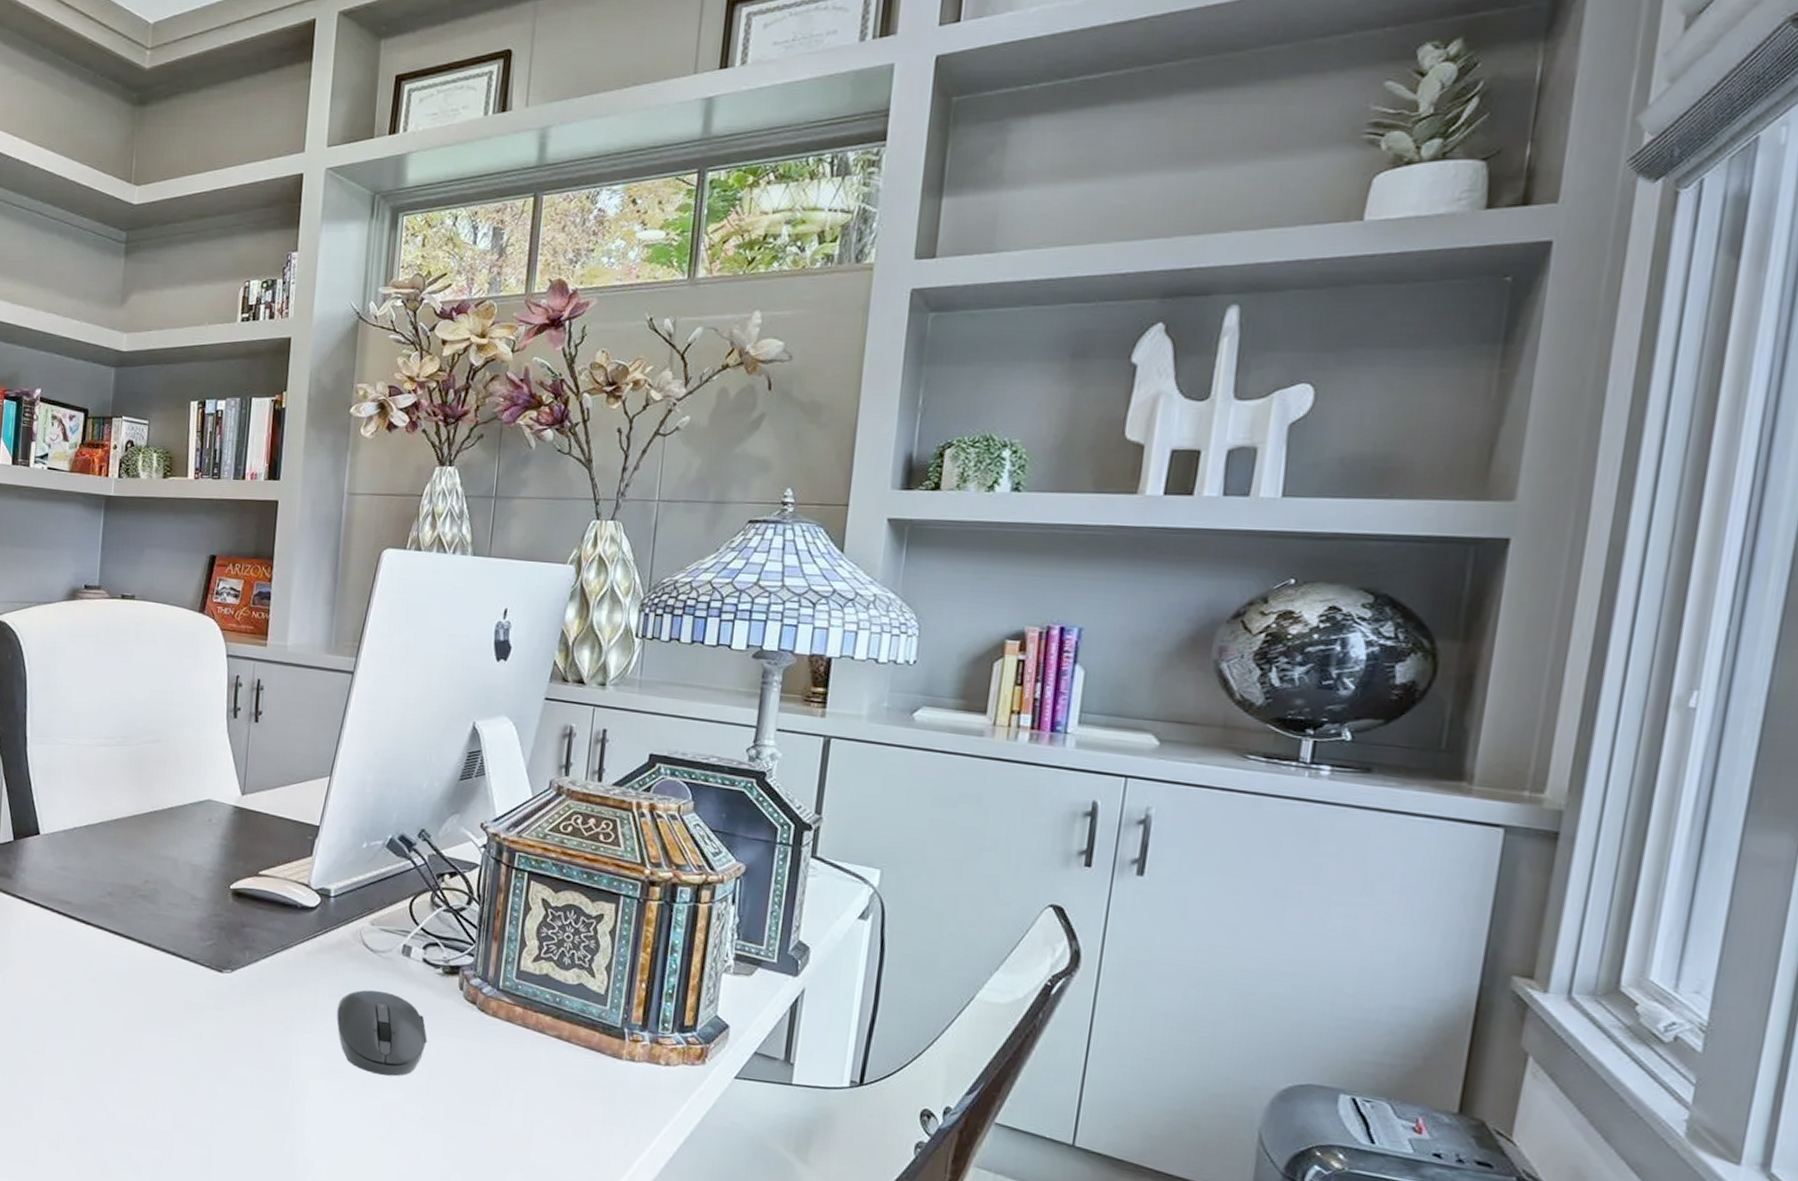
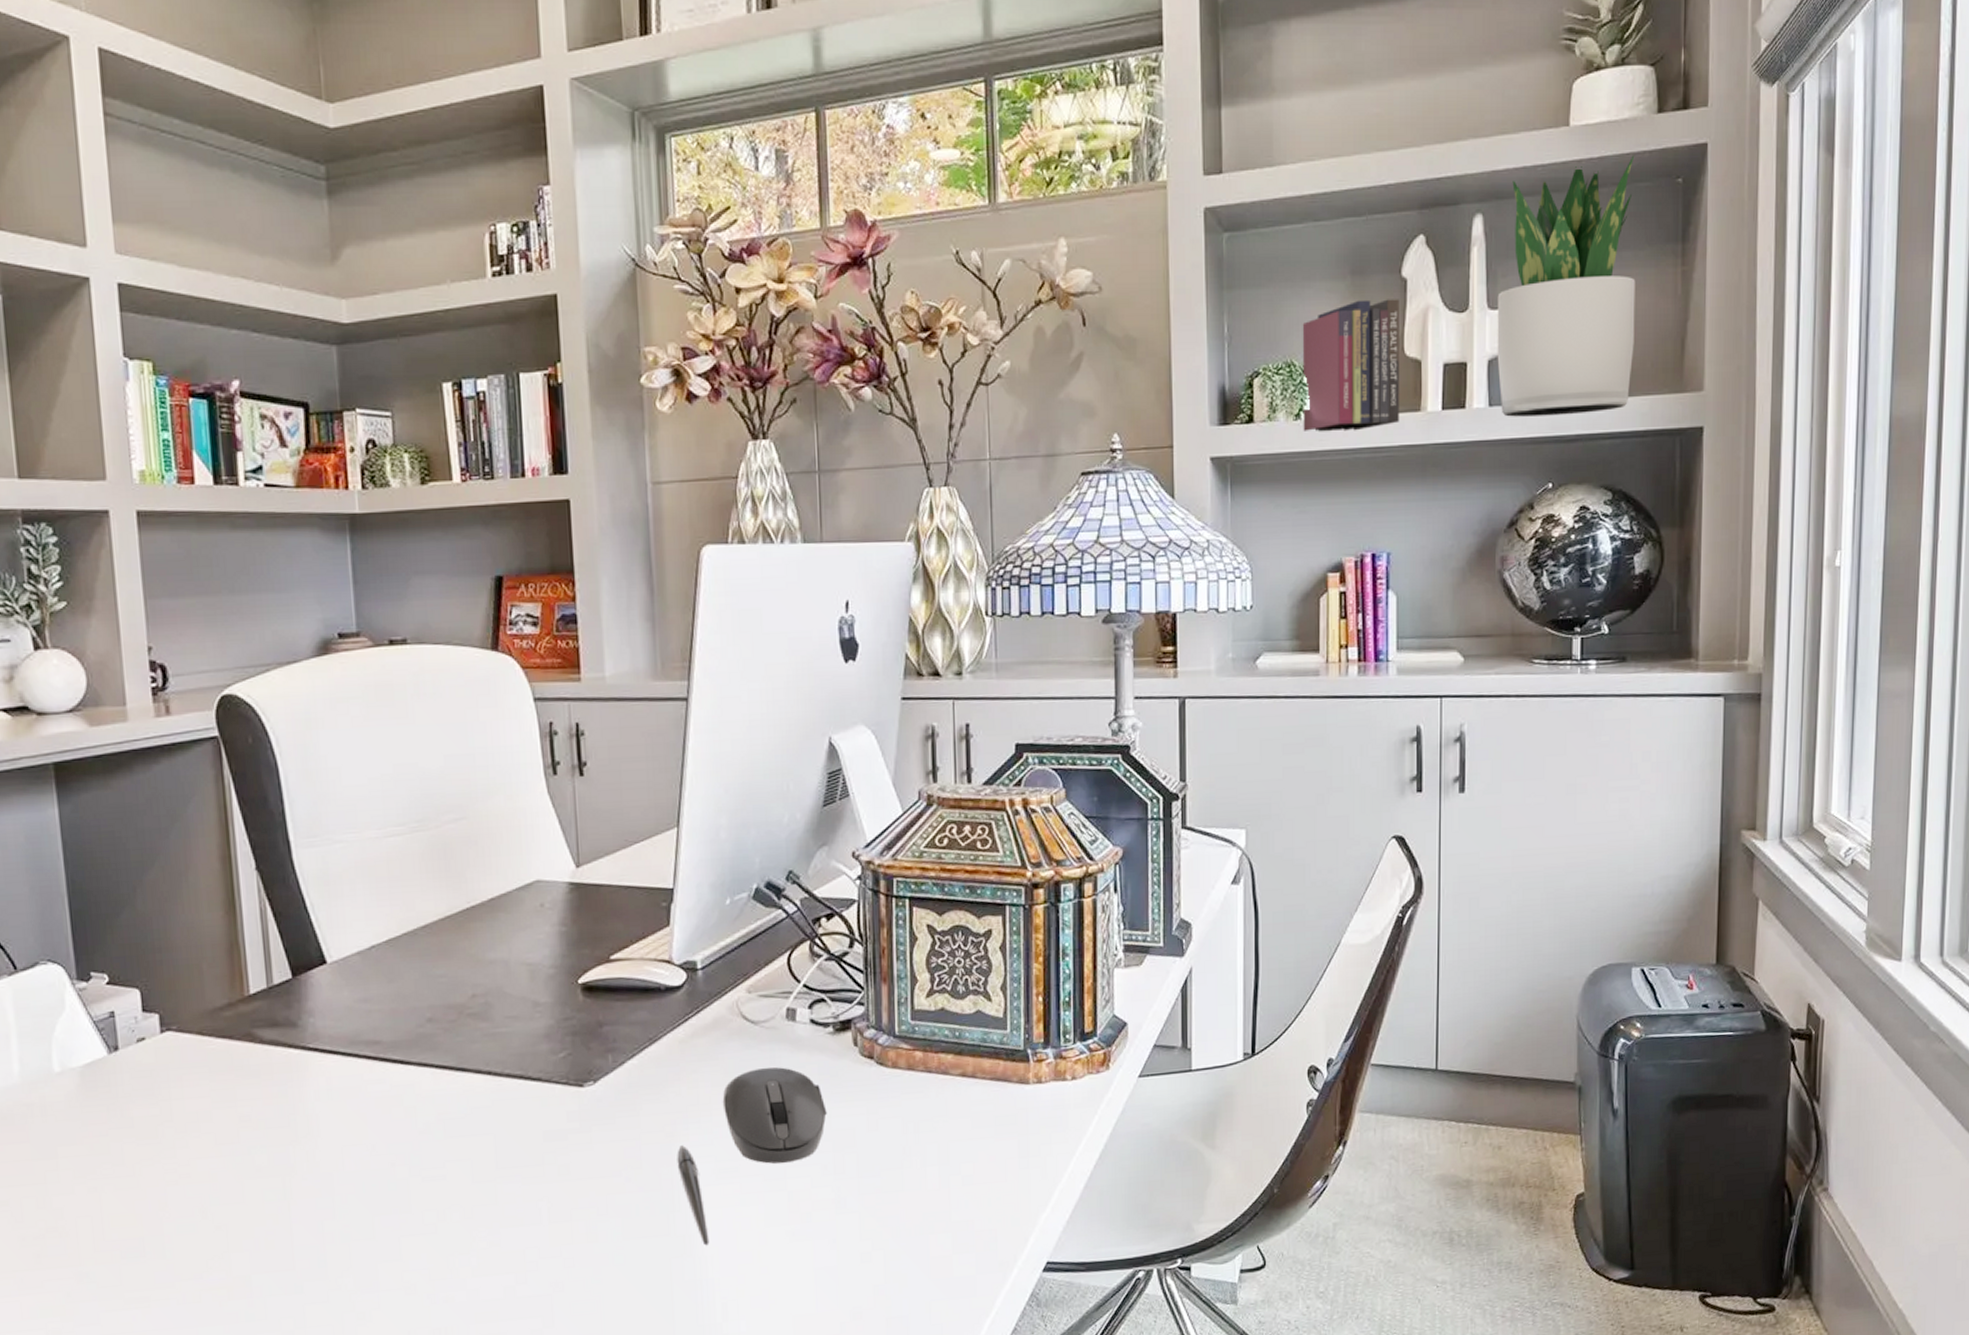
pen: none [290,1039,309,1128] -> present [677,1145,710,1246]
books: none [995,382,1125,507] -> present [1302,299,1399,432]
planter: none [1238,251,1449,512] -> present [1497,155,1636,417]

